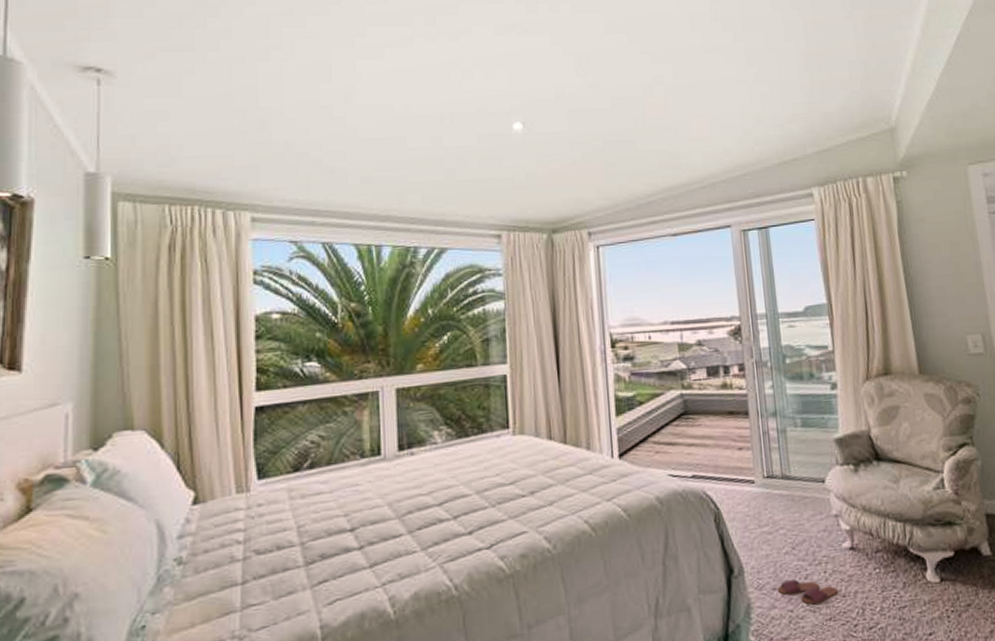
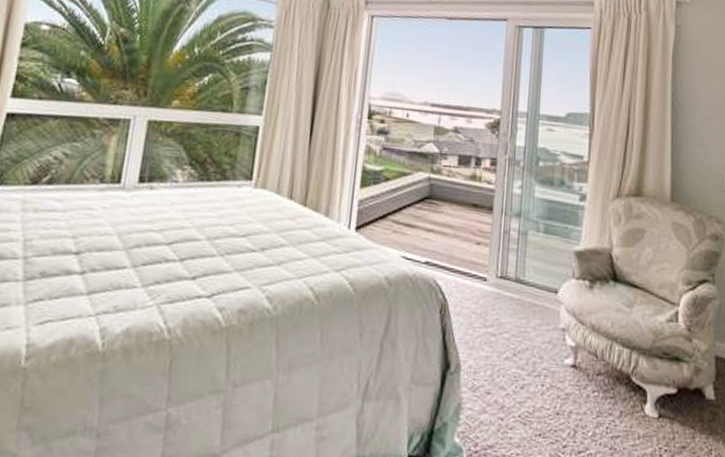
slippers: present [777,579,839,605] -> none [491,387,553,417]

